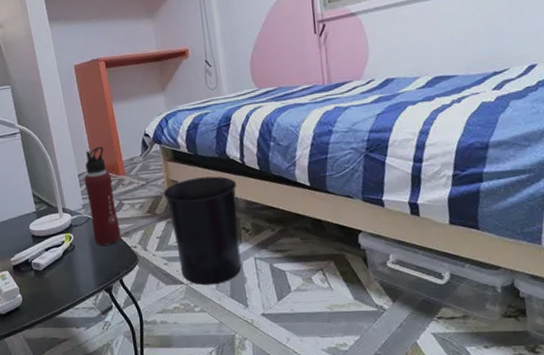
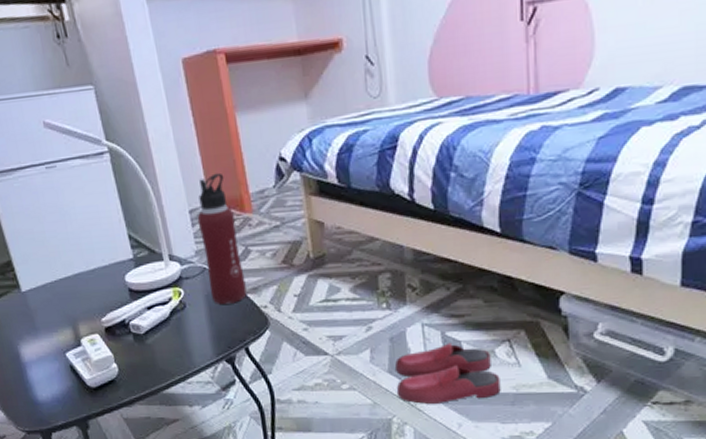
waste bin: present [163,176,242,285] -> none [303,216,405,357]
slippers: none [235,272,319,322] -> present [395,342,501,404]

